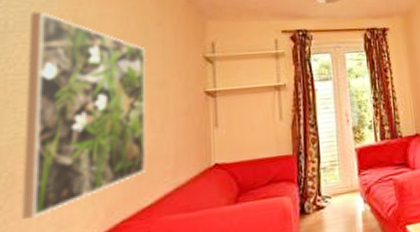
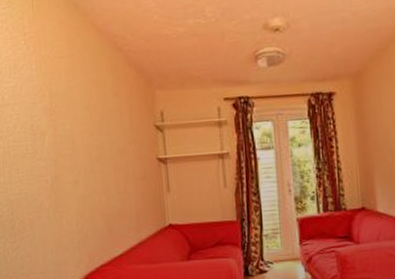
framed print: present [21,11,147,219] -> none [18,86,115,257]

